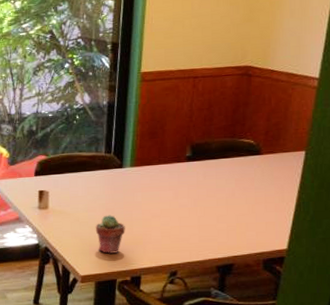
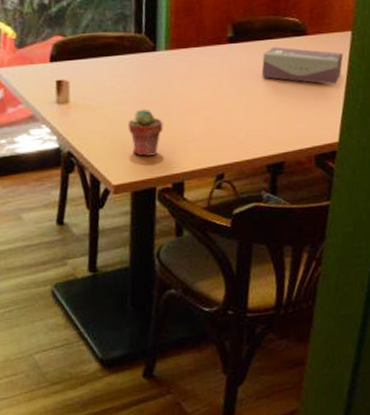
tissue box: none [216,164,296,198] -> present [261,46,344,85]

